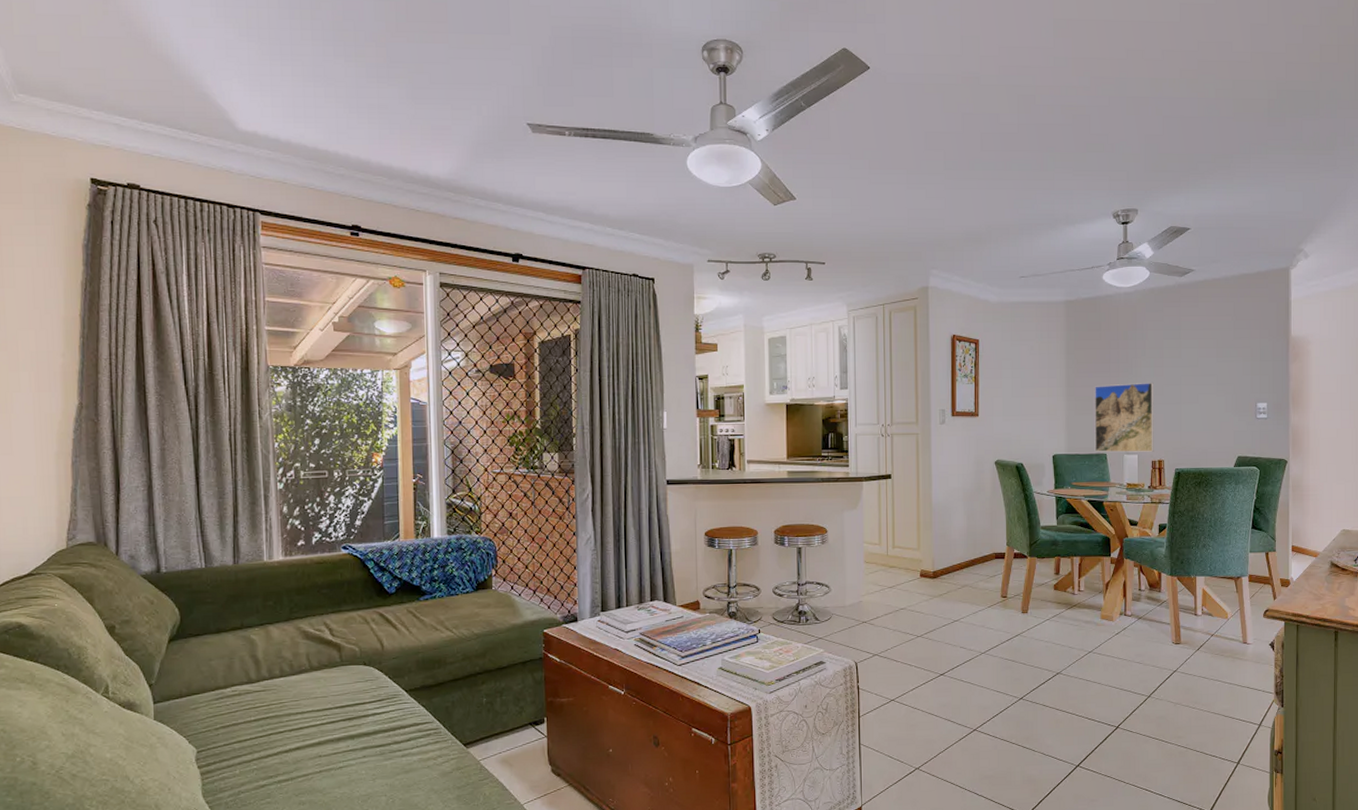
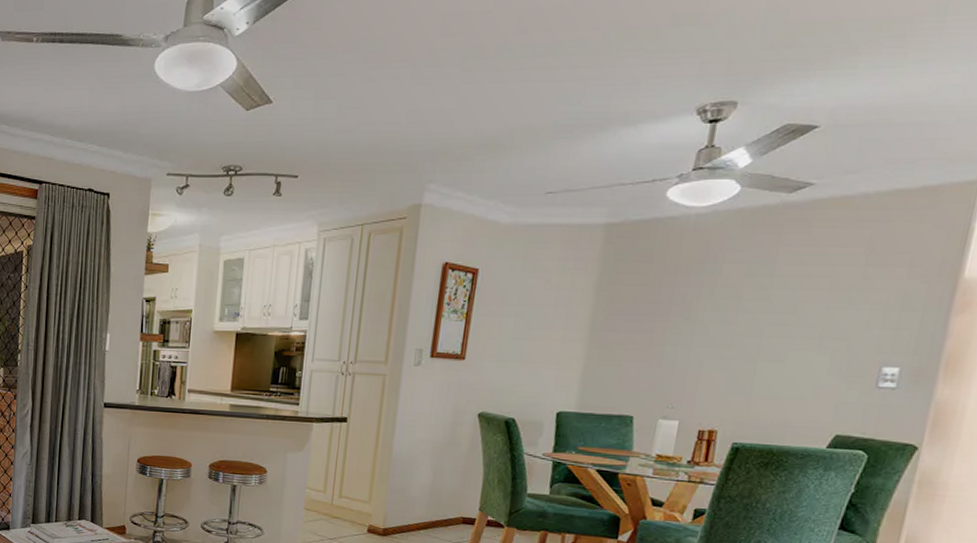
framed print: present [1094,383,1154,453] -> none [616,331,720,419]

